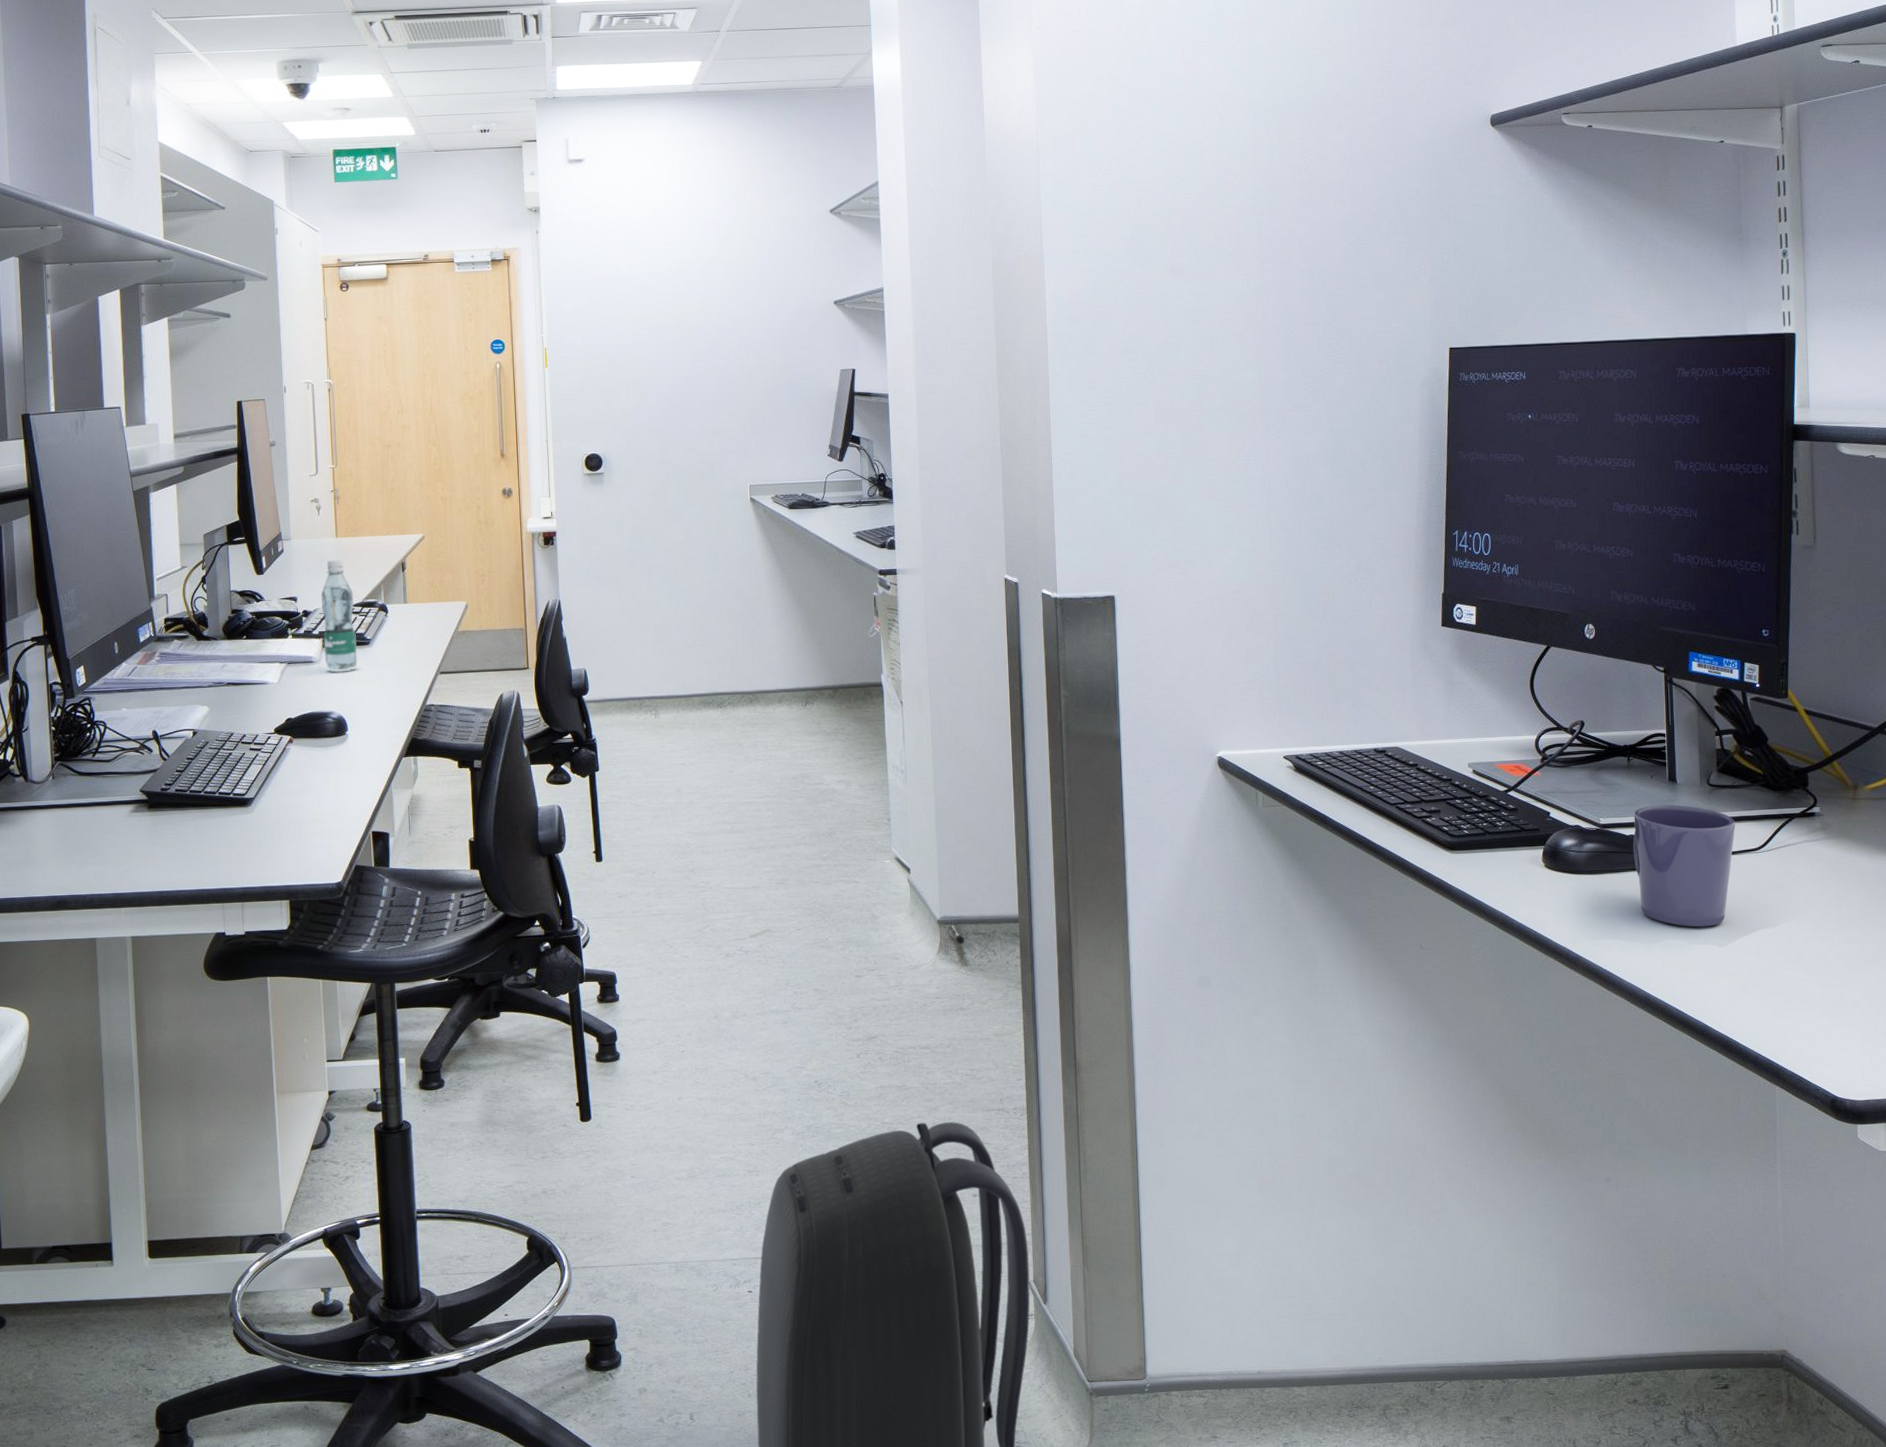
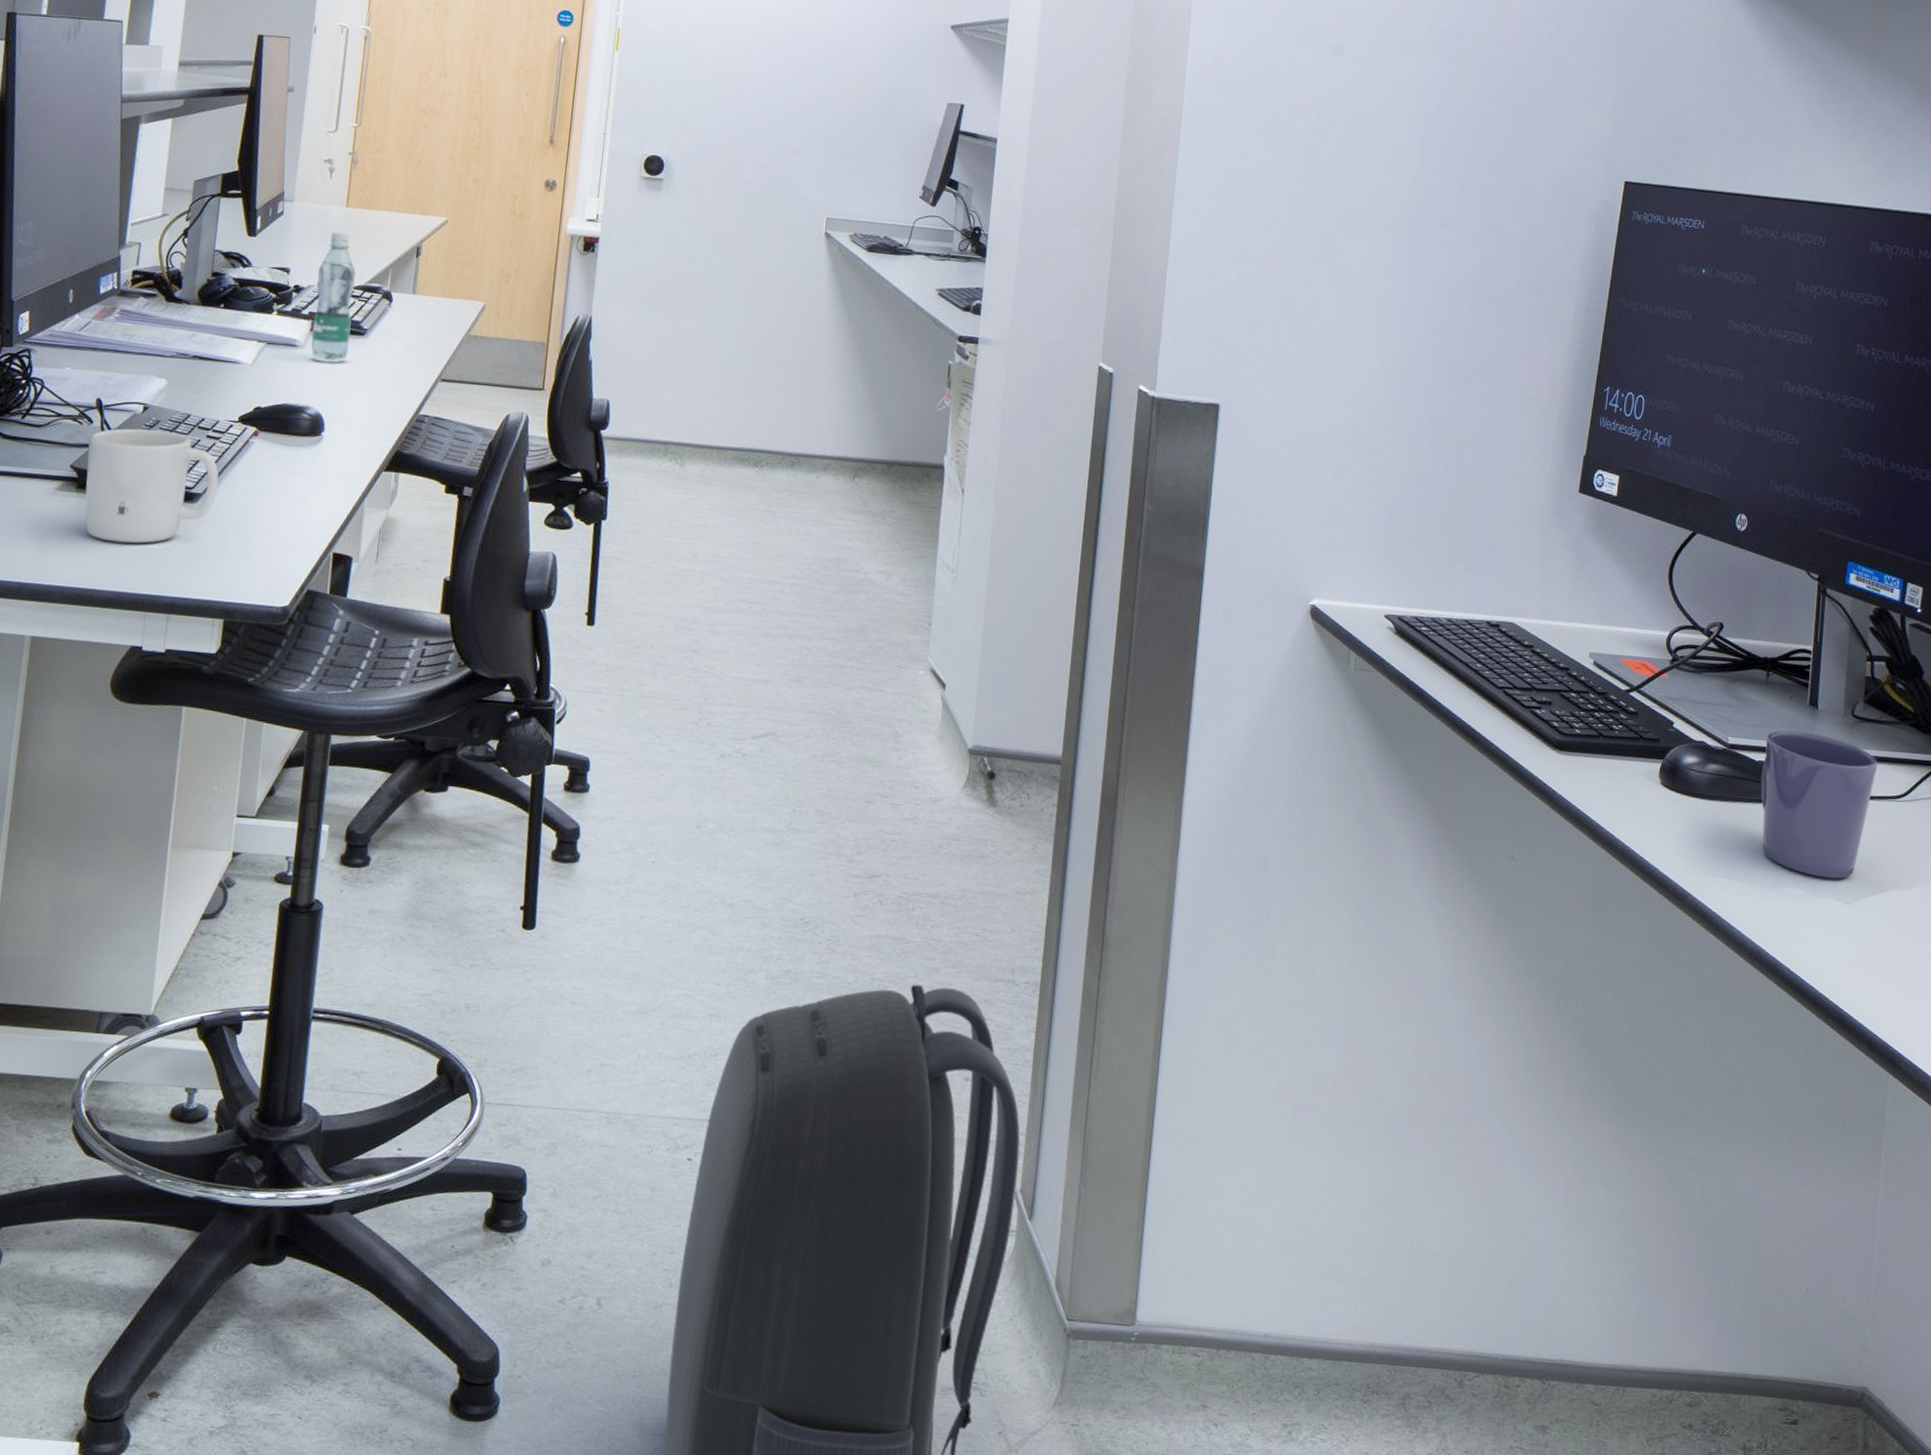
mug: none [152,749,267,849] -> present [84,428,219,544]

